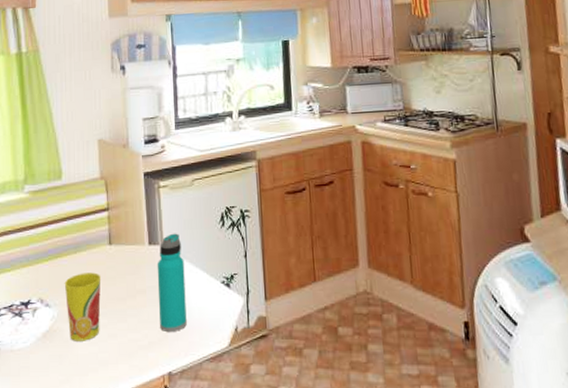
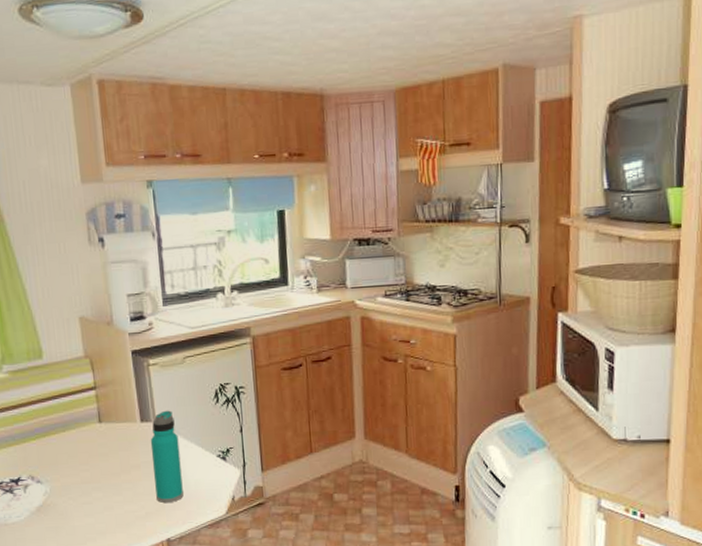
cup: present [64,272,101,341] -> none [54,449,95,514]

